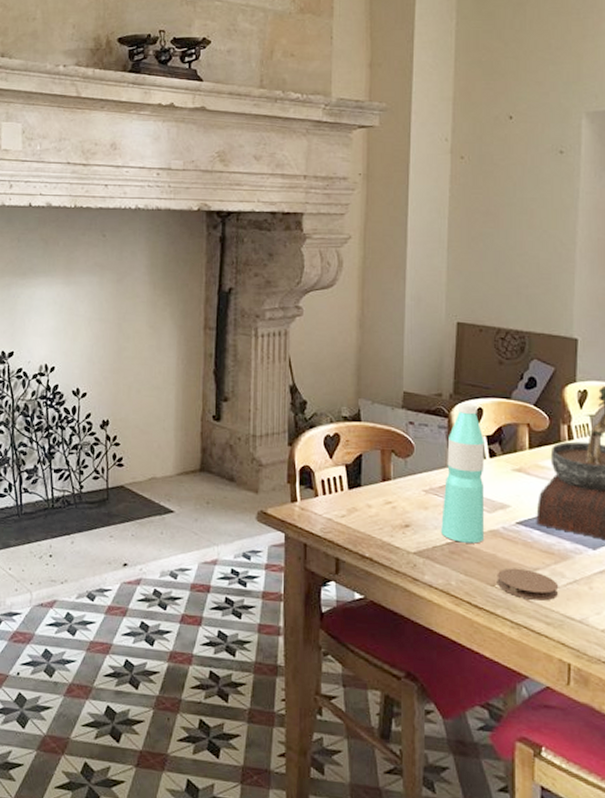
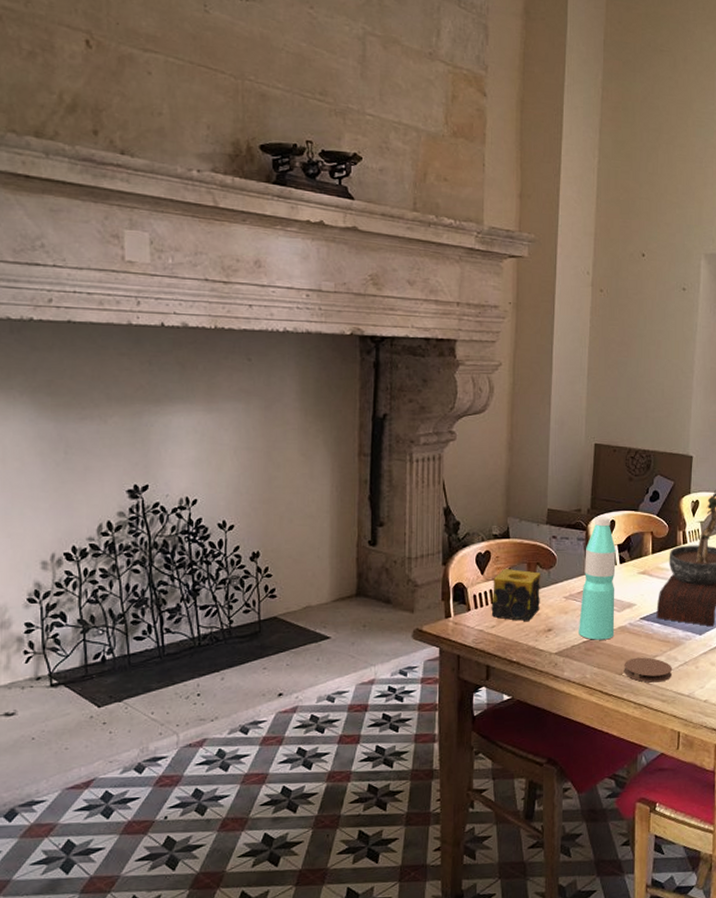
candle: none [341,453,396,515] -> present [491,568,540,622]

